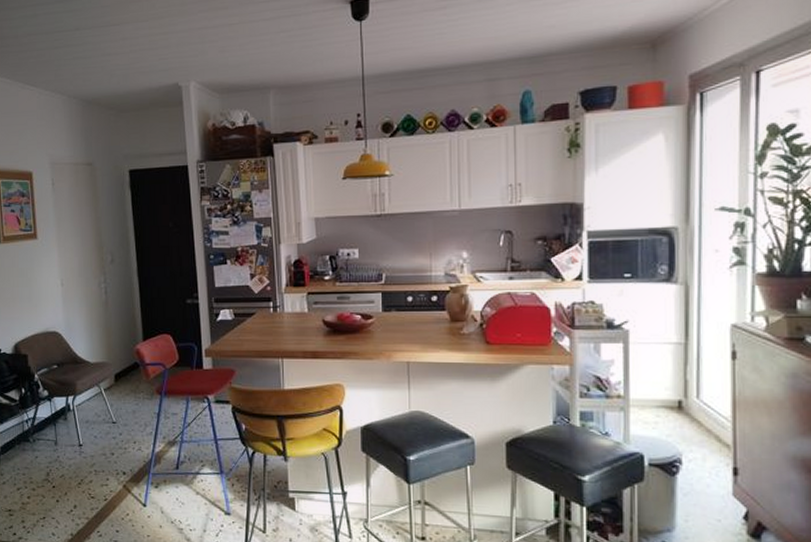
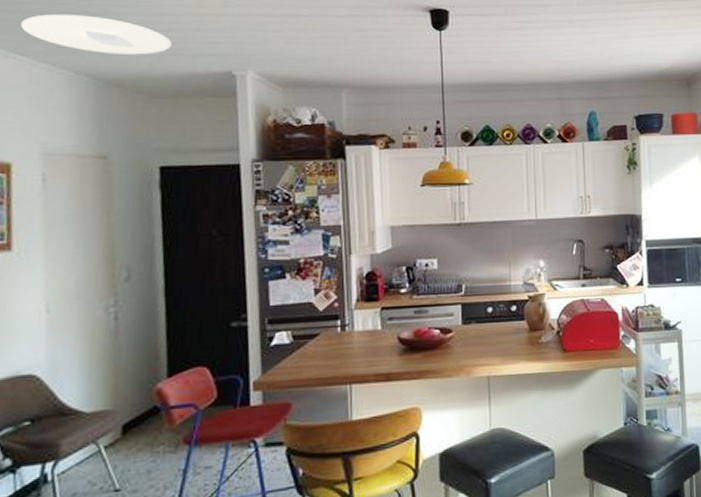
ceiling light: none [31,47,132,78] -> present [21,13,171,55]

